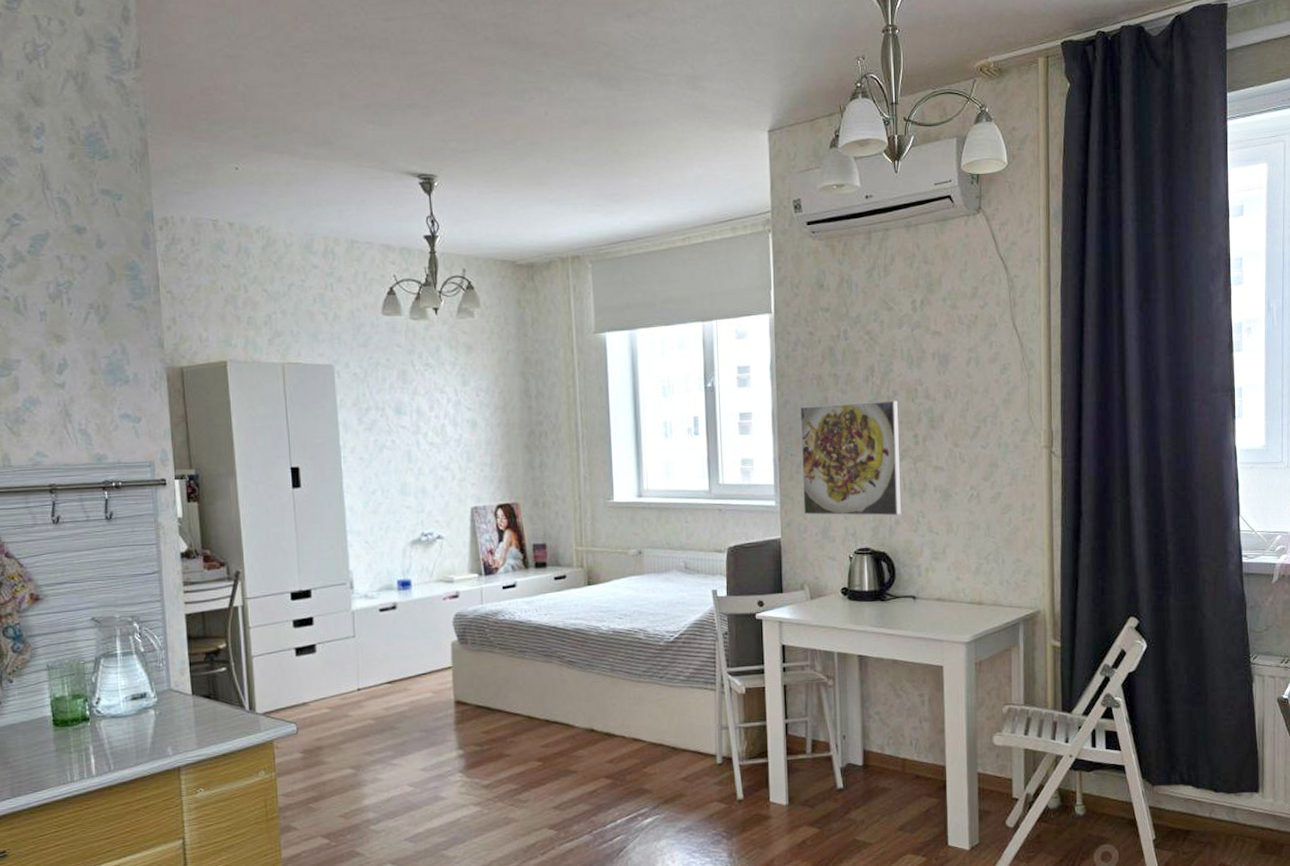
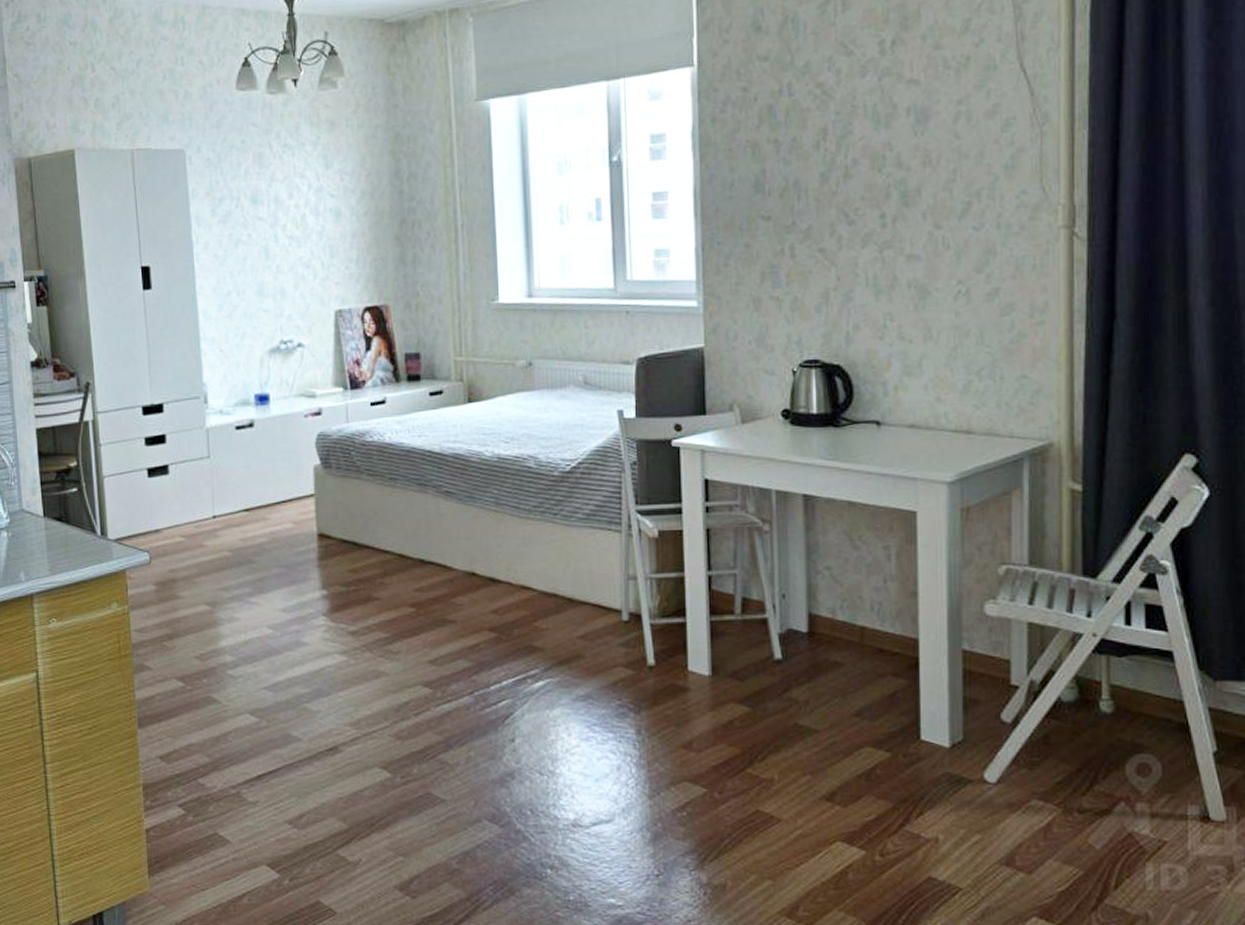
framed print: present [799,400,902,516] -> none [729,171,863,320]

